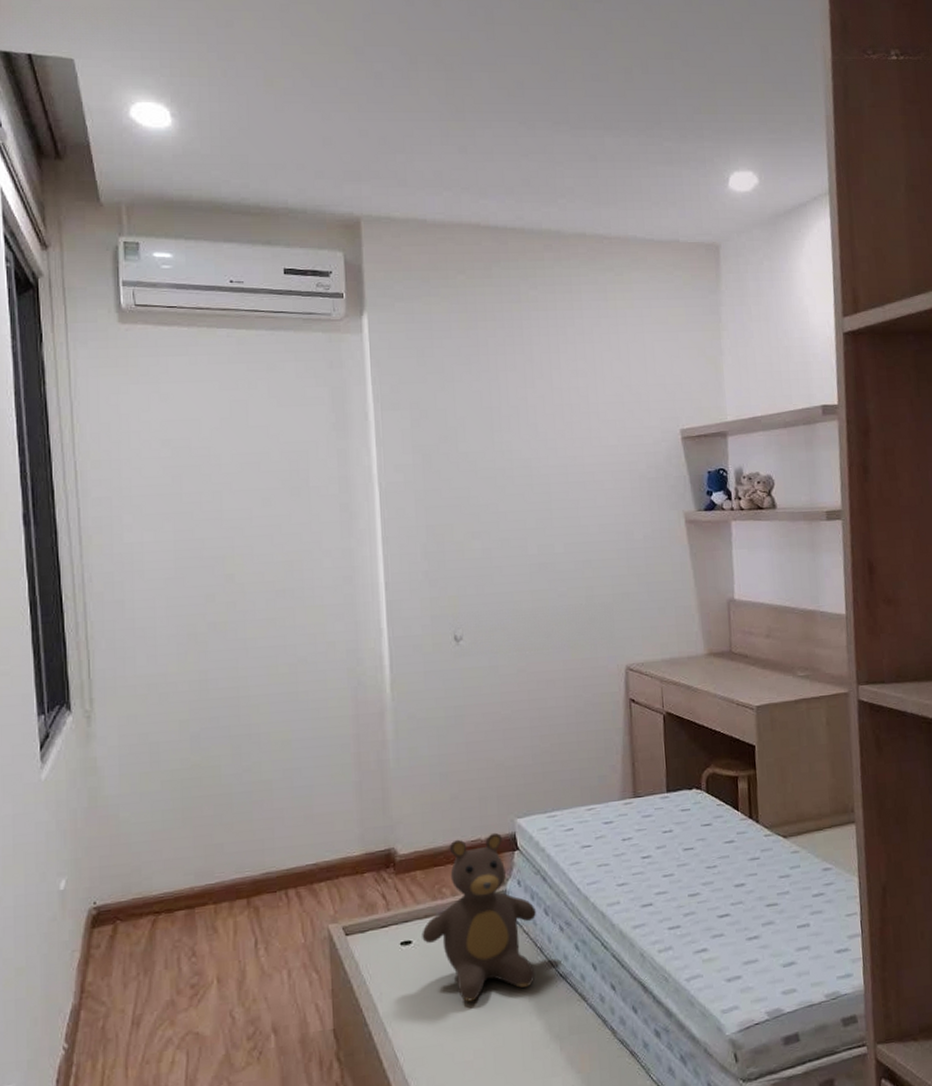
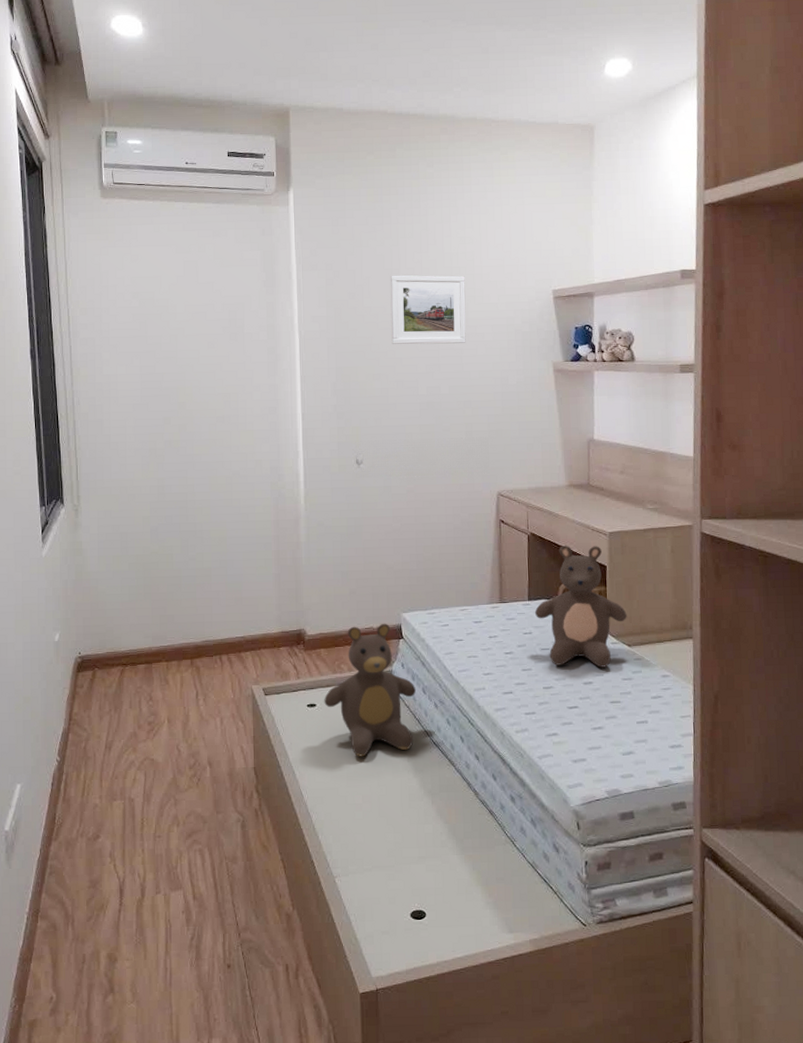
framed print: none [489,414,583,496] -> present [390,275,466,345]
teddy bear: none [675,722,781,868] -> present [535,545,627,668]

